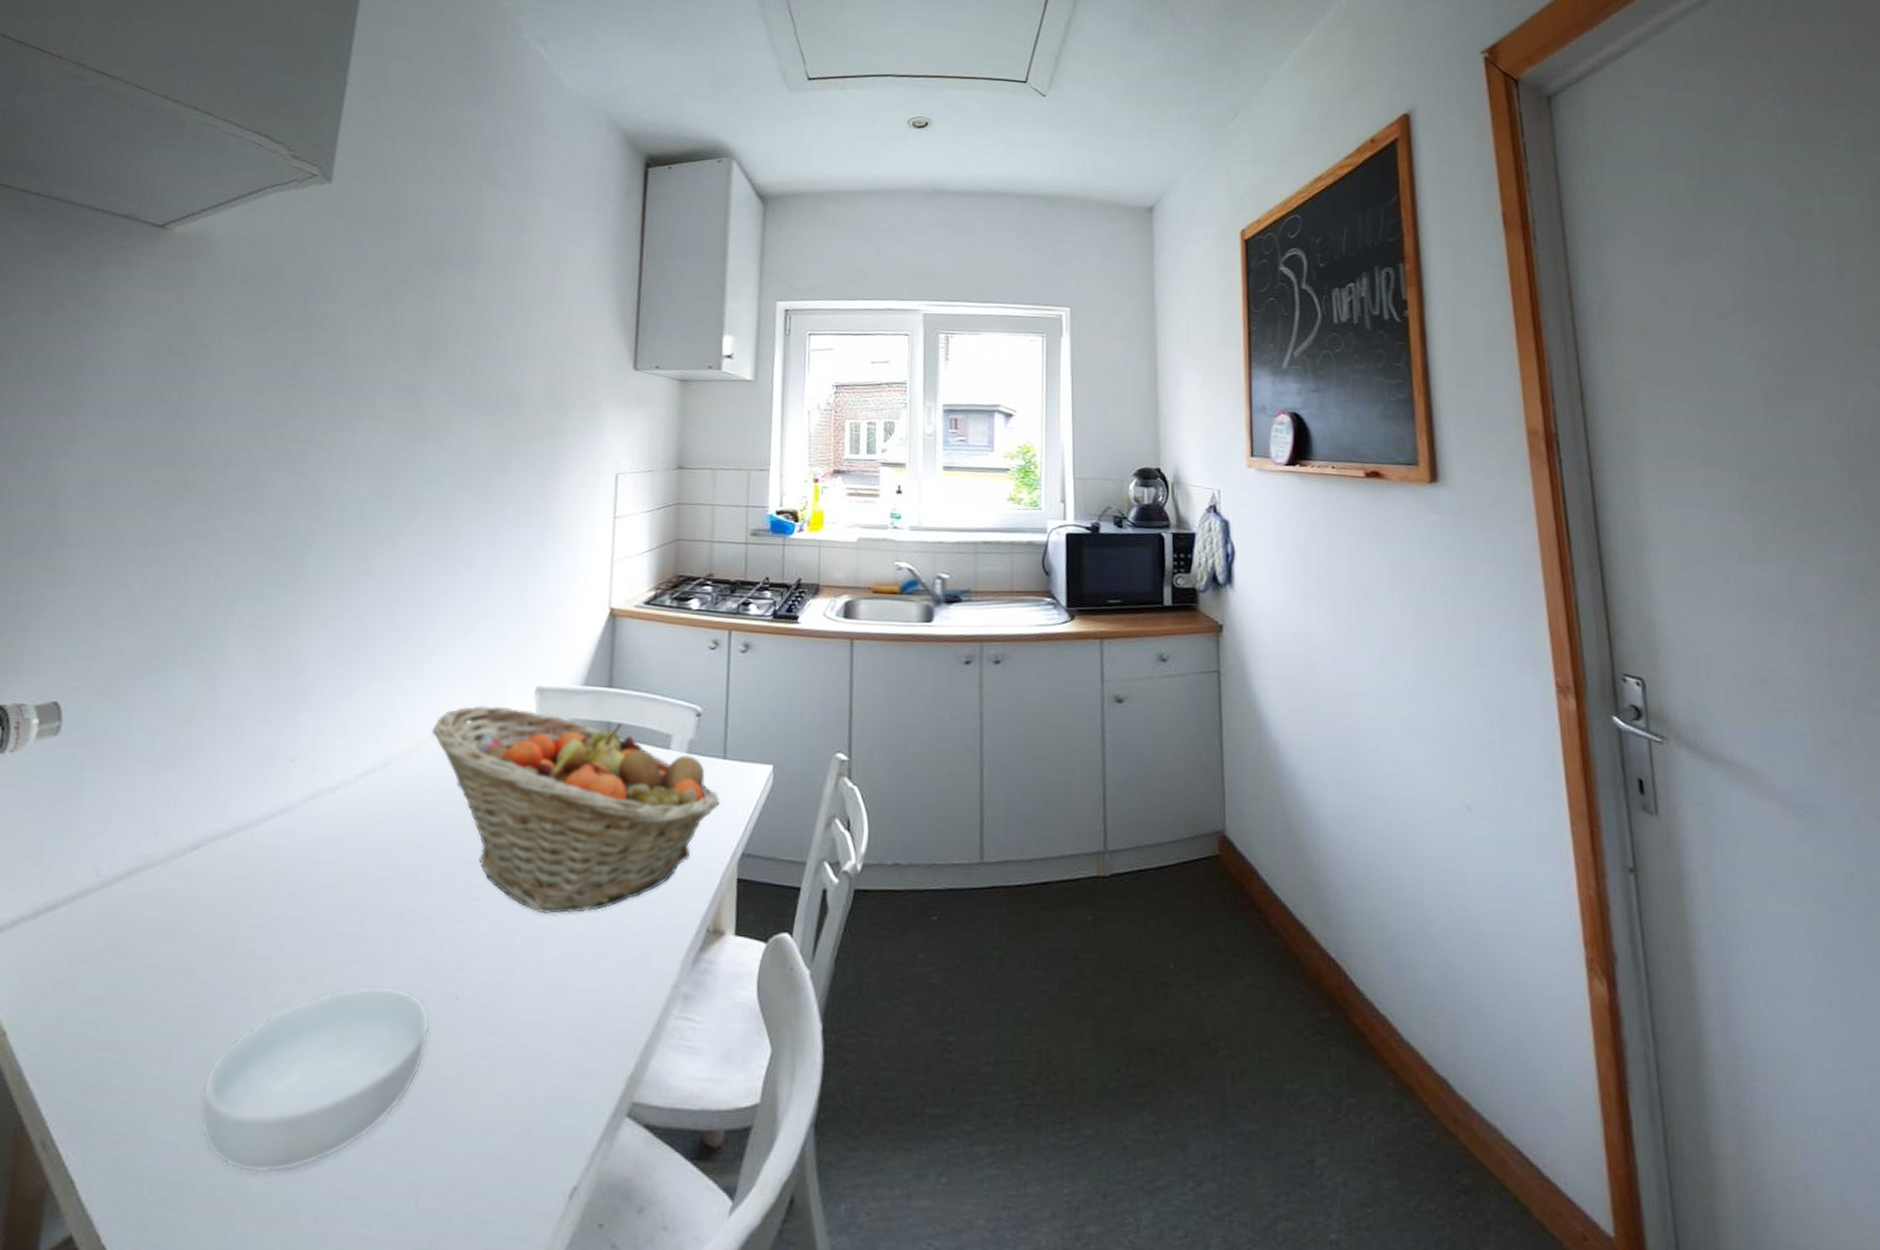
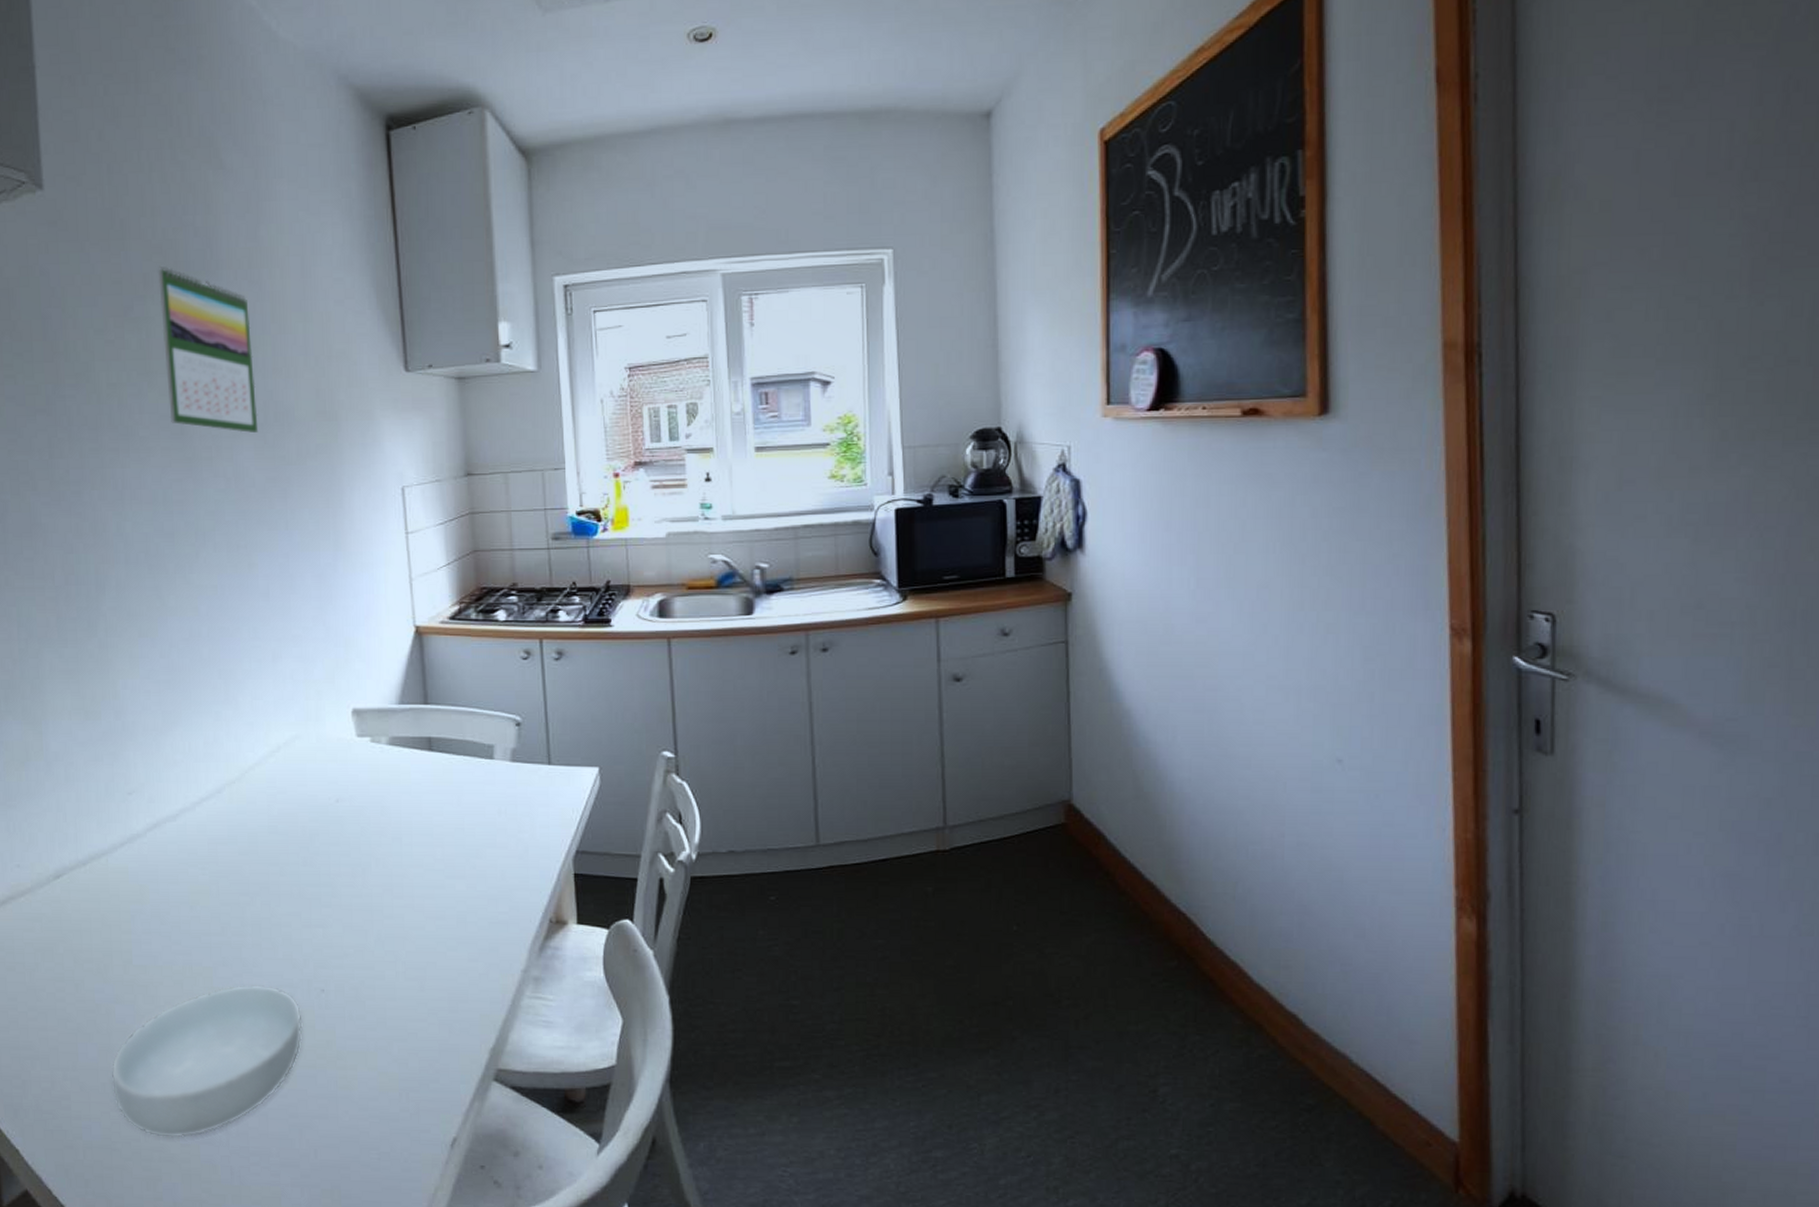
calendar: none [407,256,500,412] -> present [157,265,259,433]
fruit basket: present [431,705,720,915] -> none [256,731,549,916]

